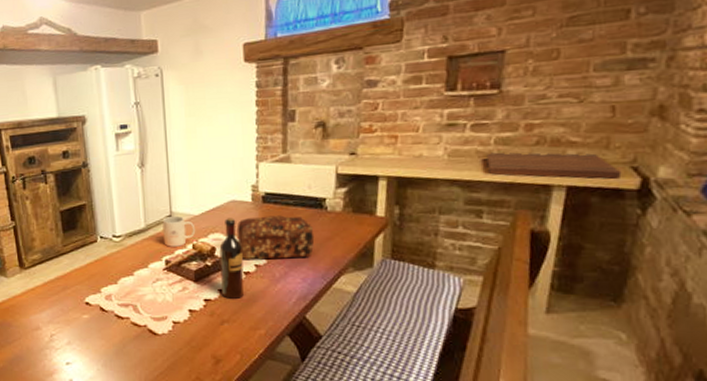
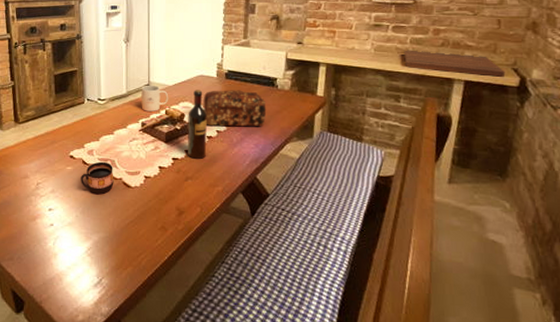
cup: none [99,307,138,345] -> present [81,161,114,195]

